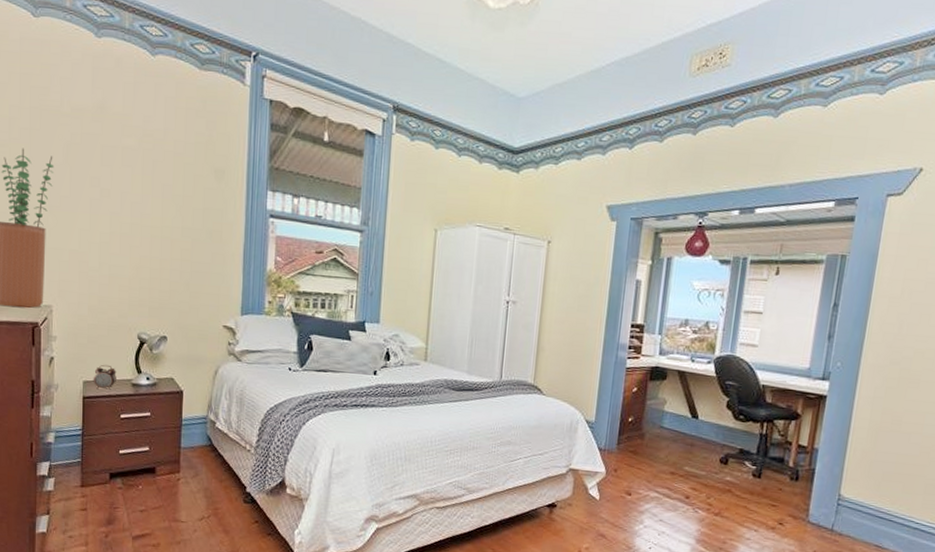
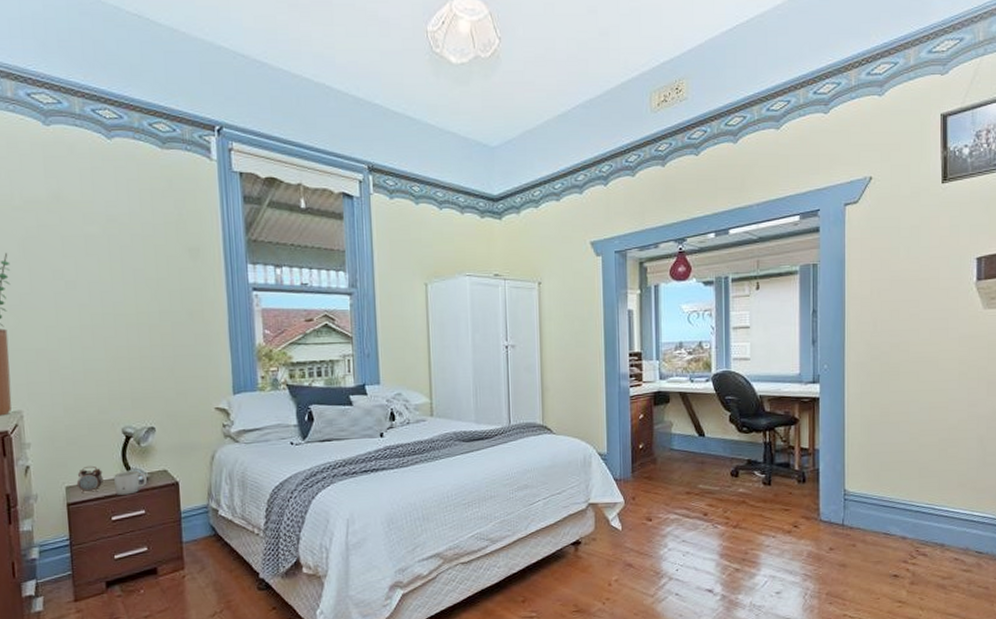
mug: none [125,374,155,397] -> present [113,470,147,495]

